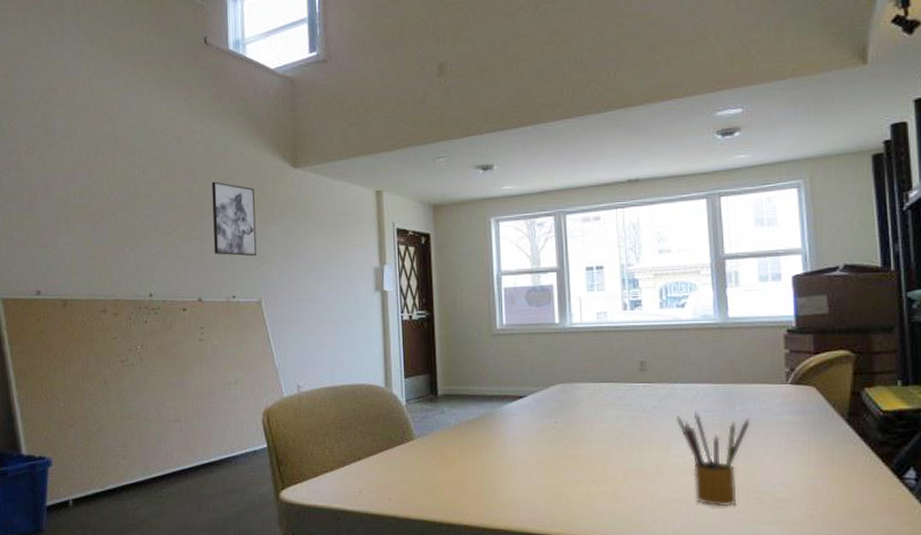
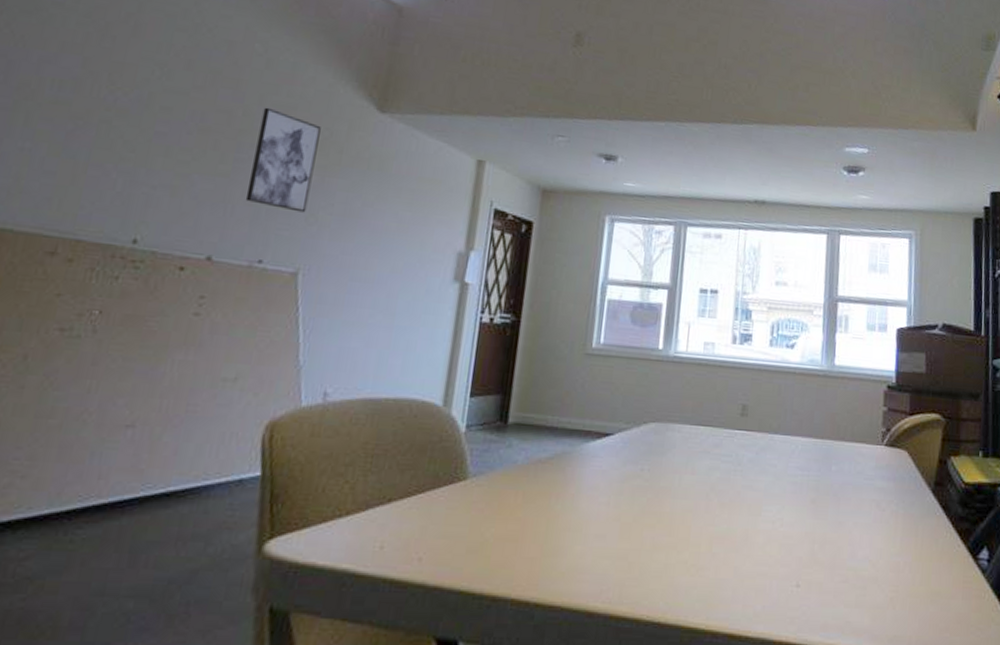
pencil box: present [675,411,751,507] -> none [770,468,844,585]

